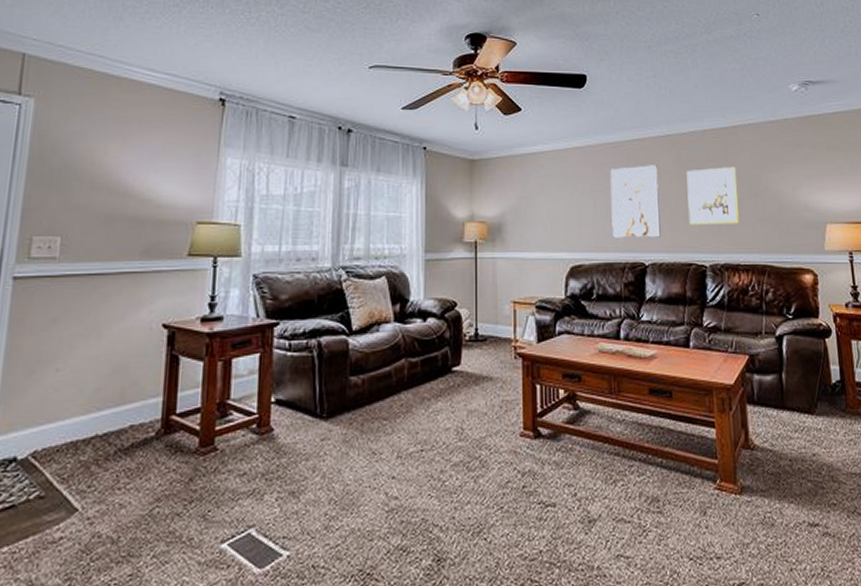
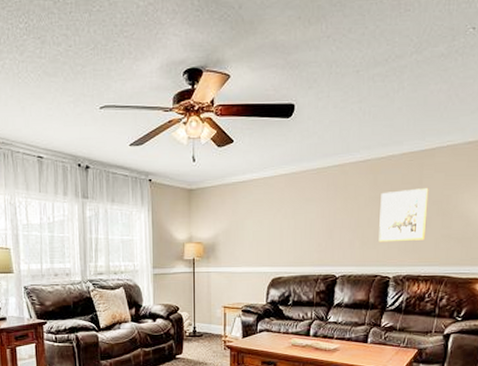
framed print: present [610,165,661,238] -> none [309,188,354,254]

